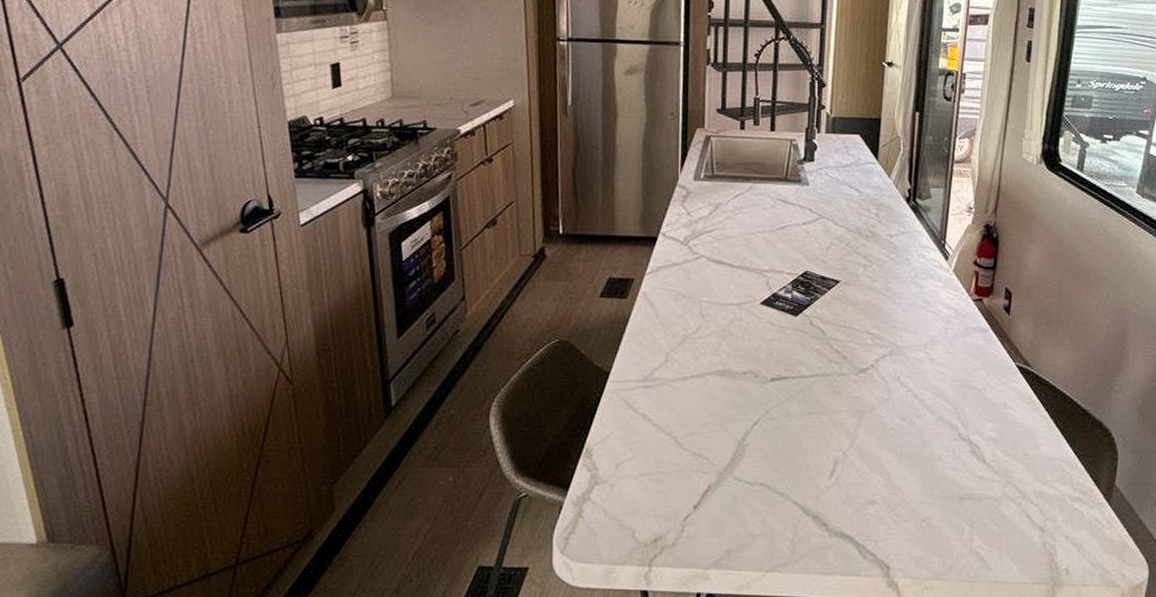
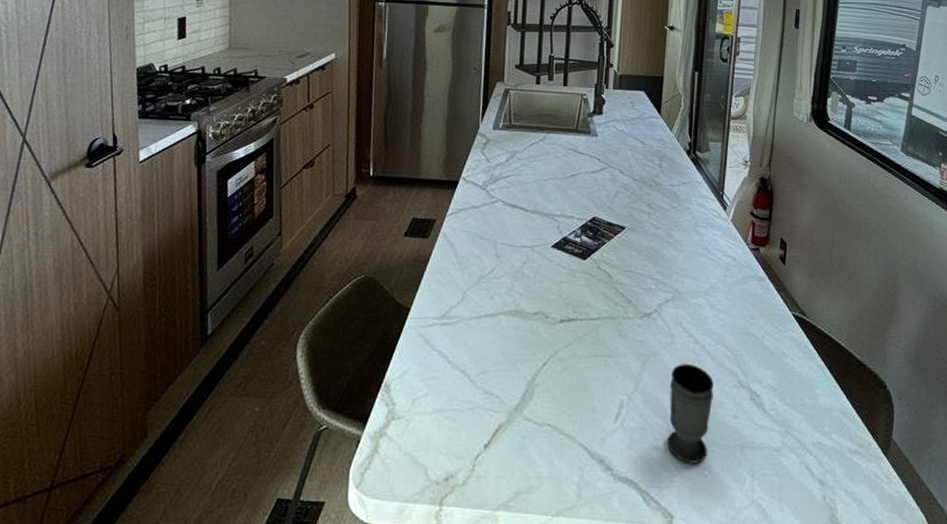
cup: none [884,419,933,516] -> present [667,364,714,464]

